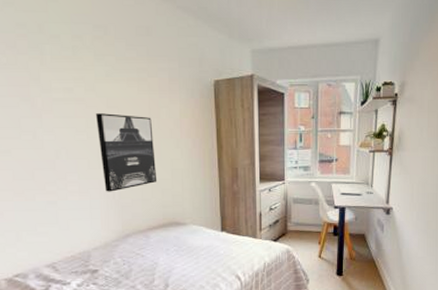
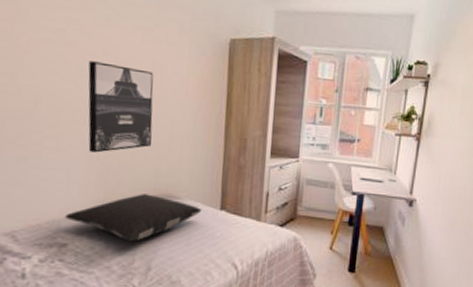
pillow: none [93,223,206,264] -> present [64,194,202,241]

